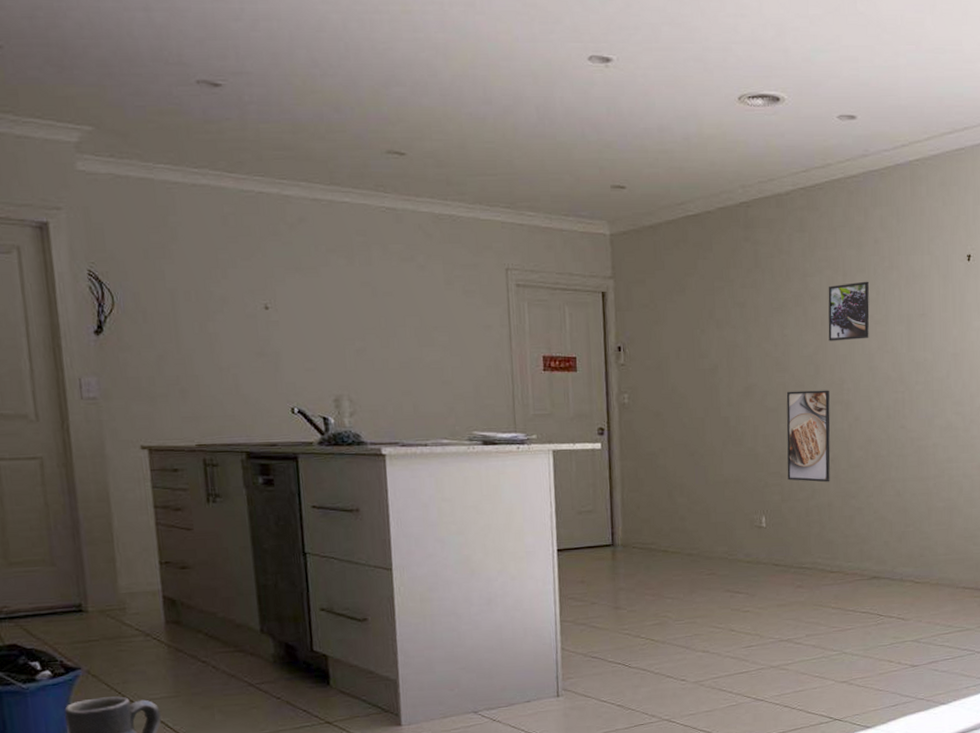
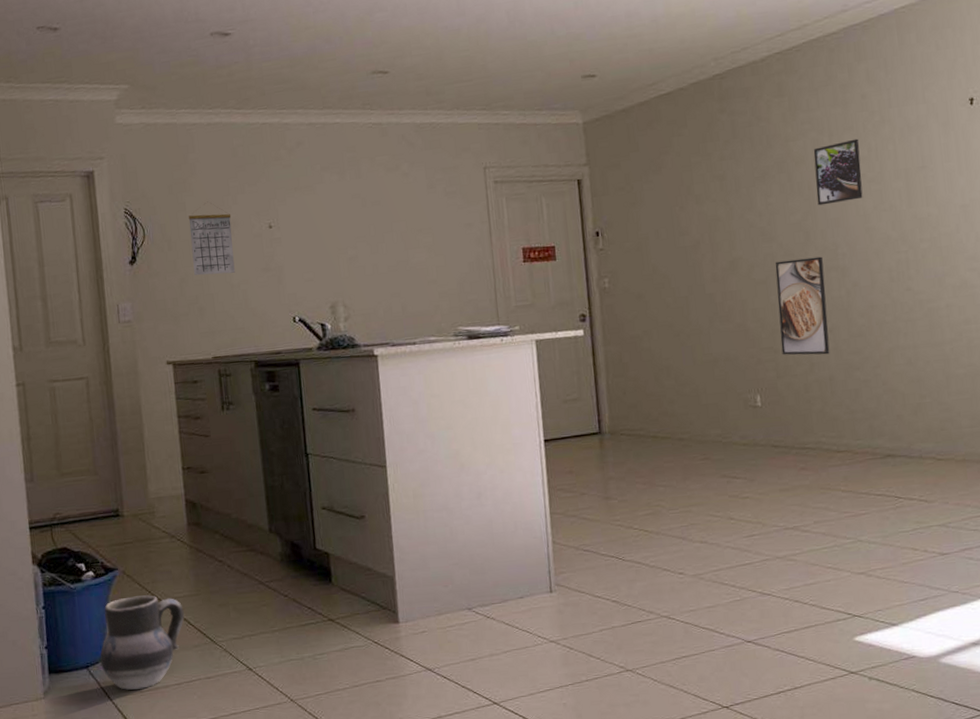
calendar: none [168,272,224,355] -> present [188,201,235,276]

